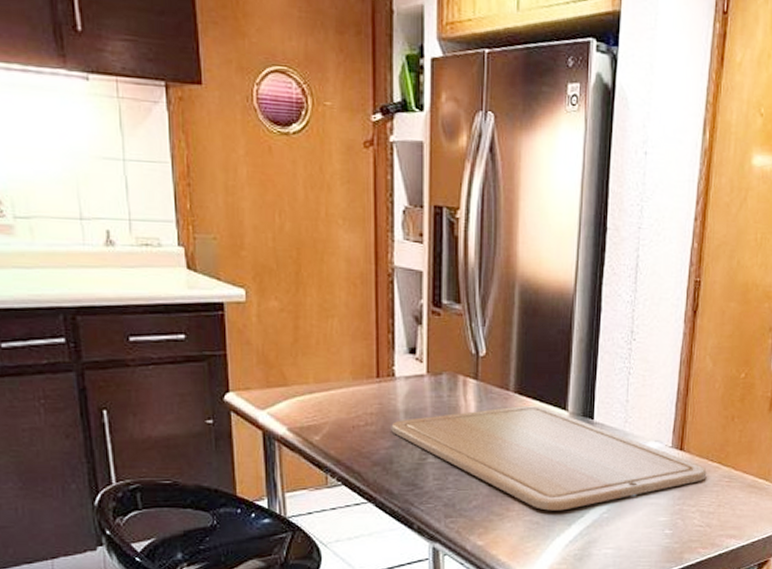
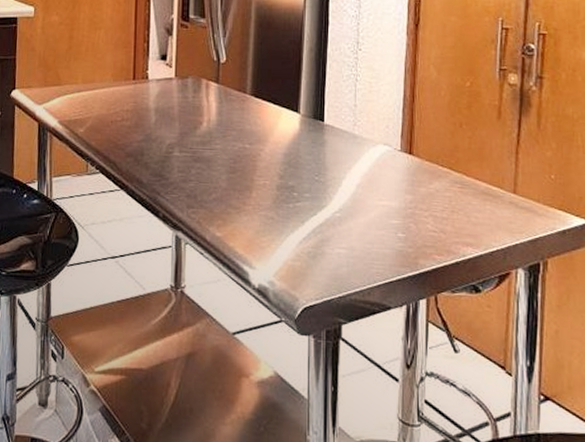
chopping board: present [391,405,707,511] -> none [143,106,438,208]

